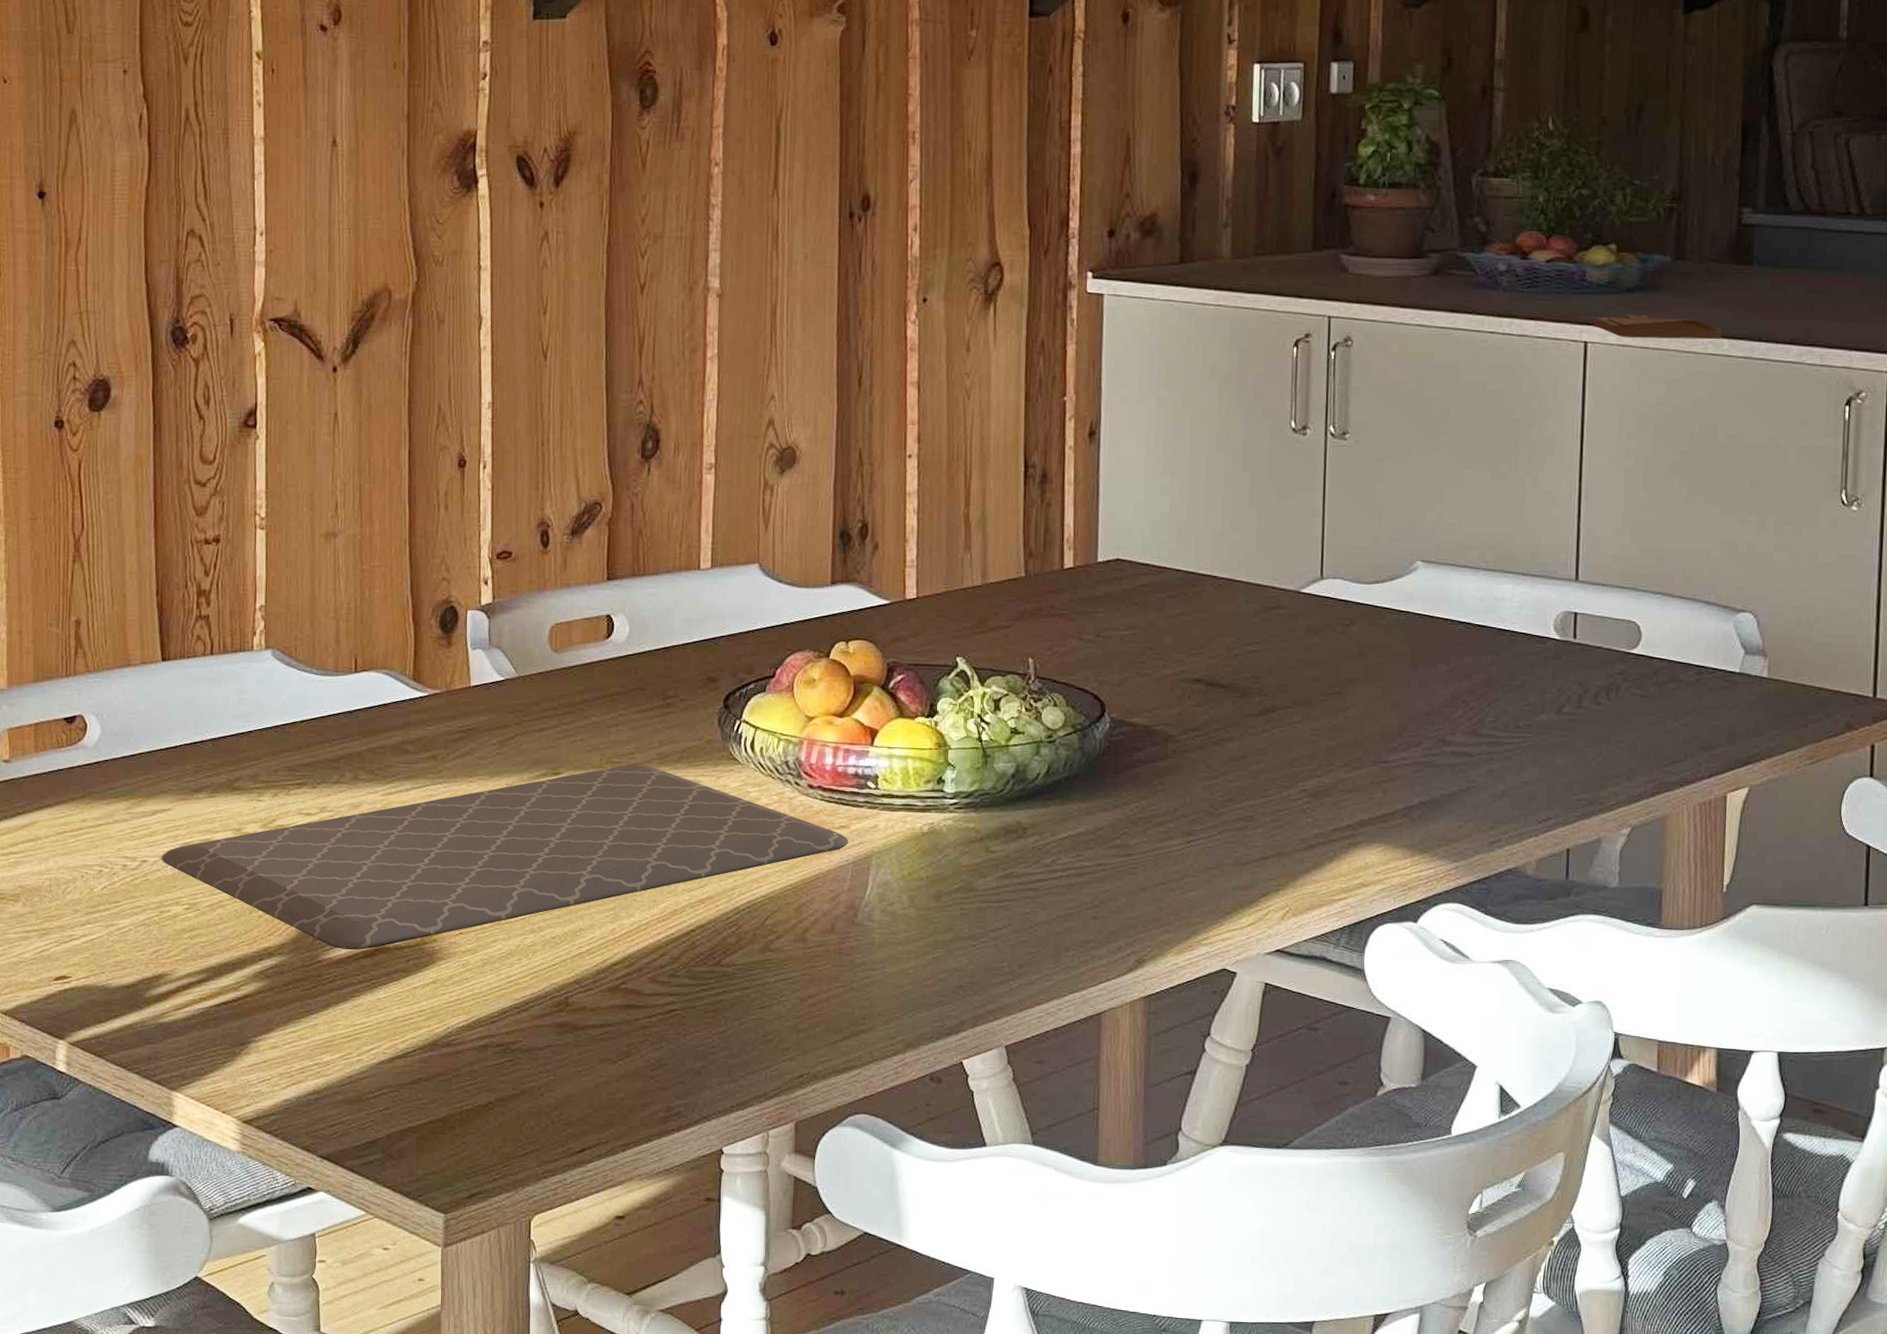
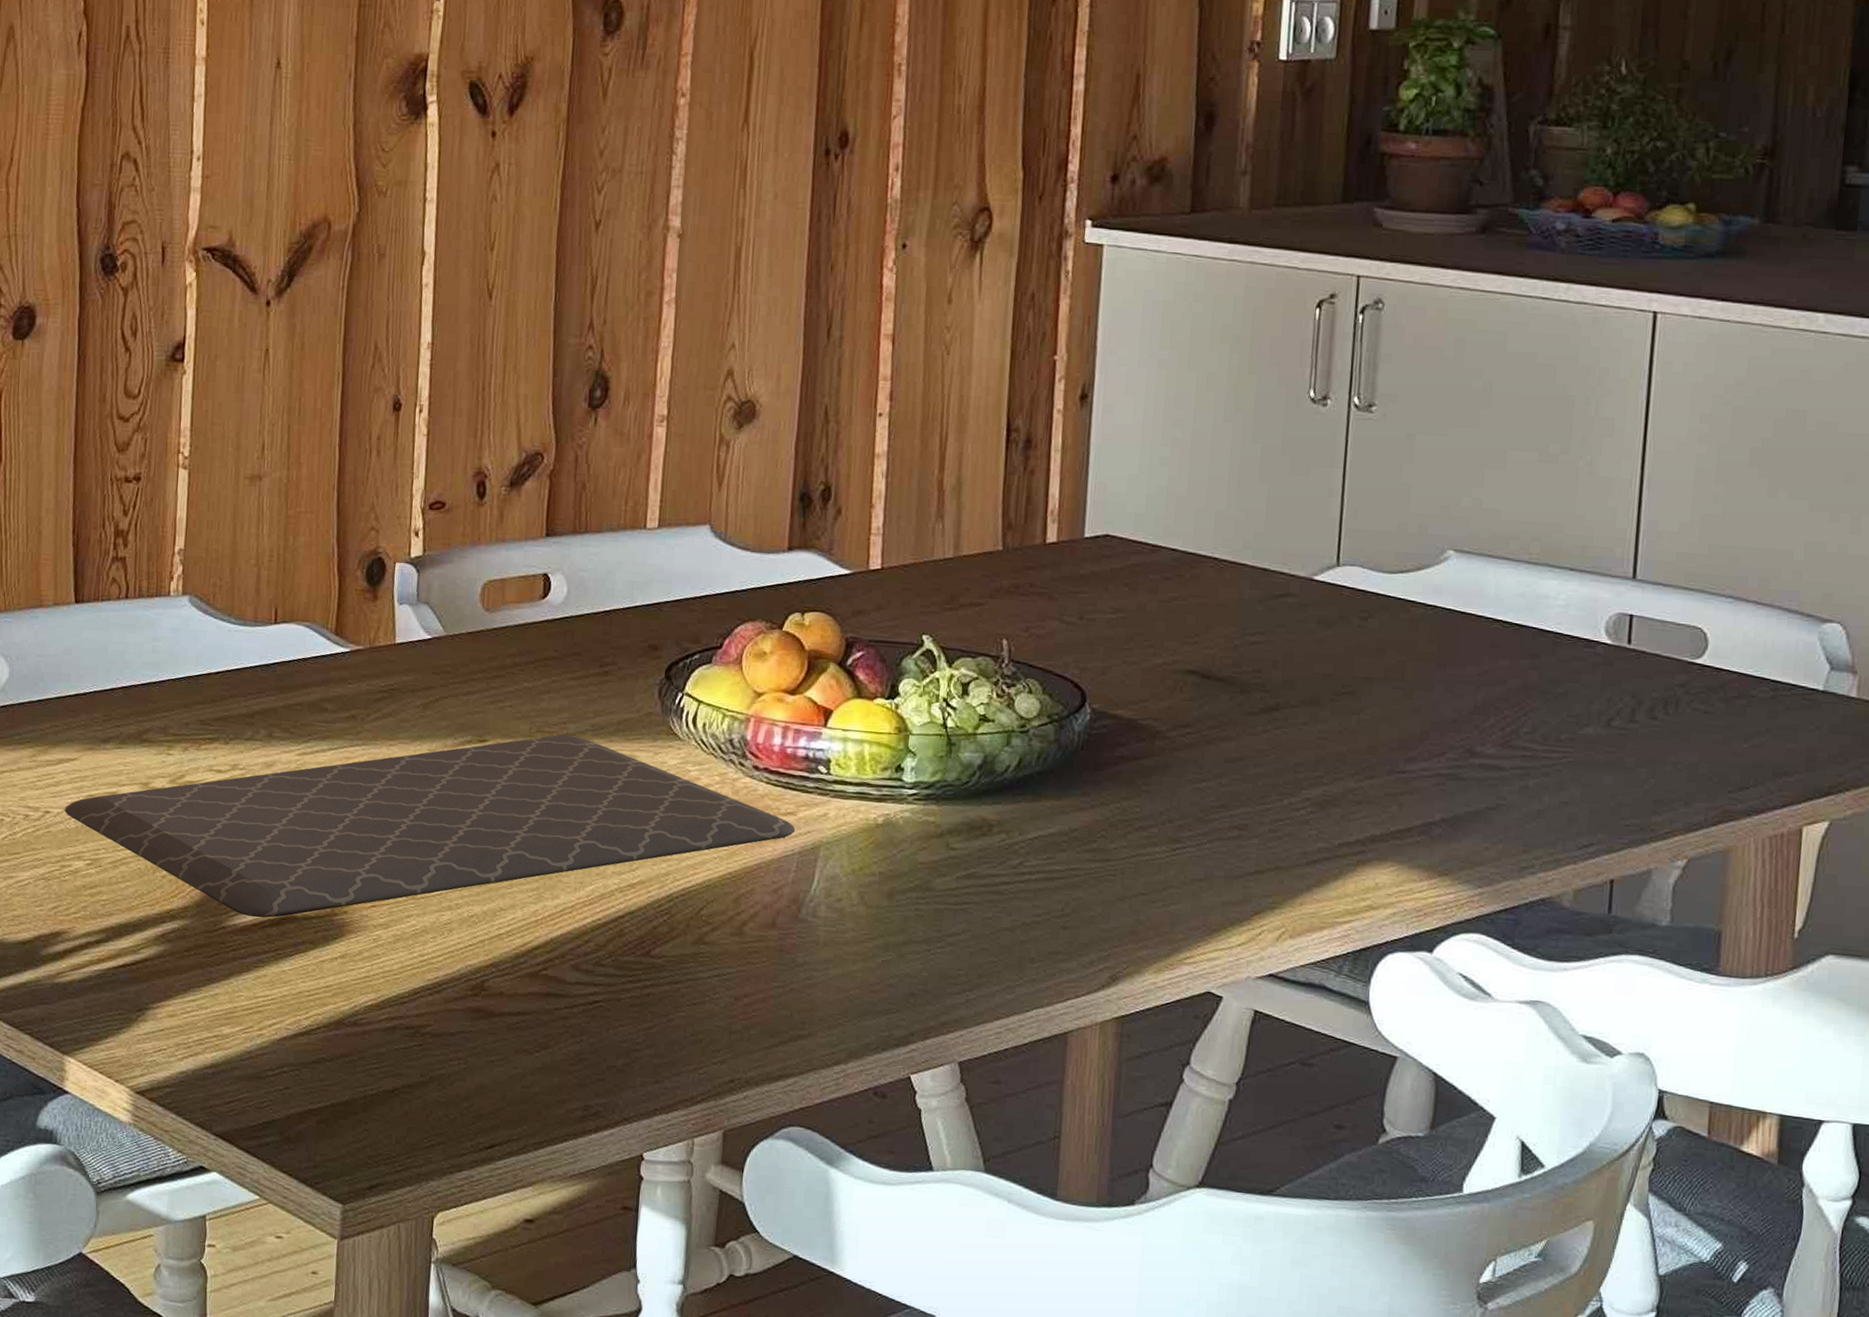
chopping board: present [1594,315,1722,340] -> none [1666,283,1818,314]

